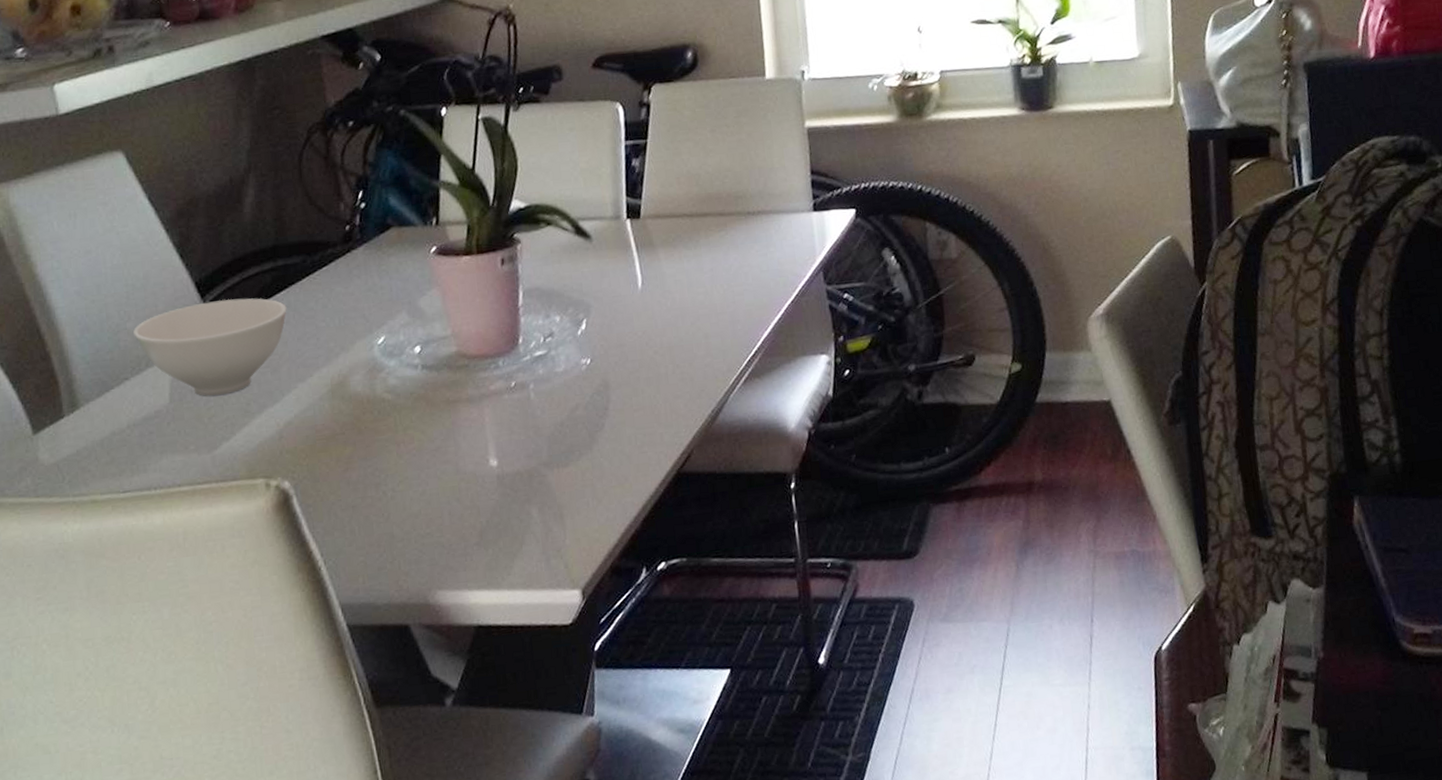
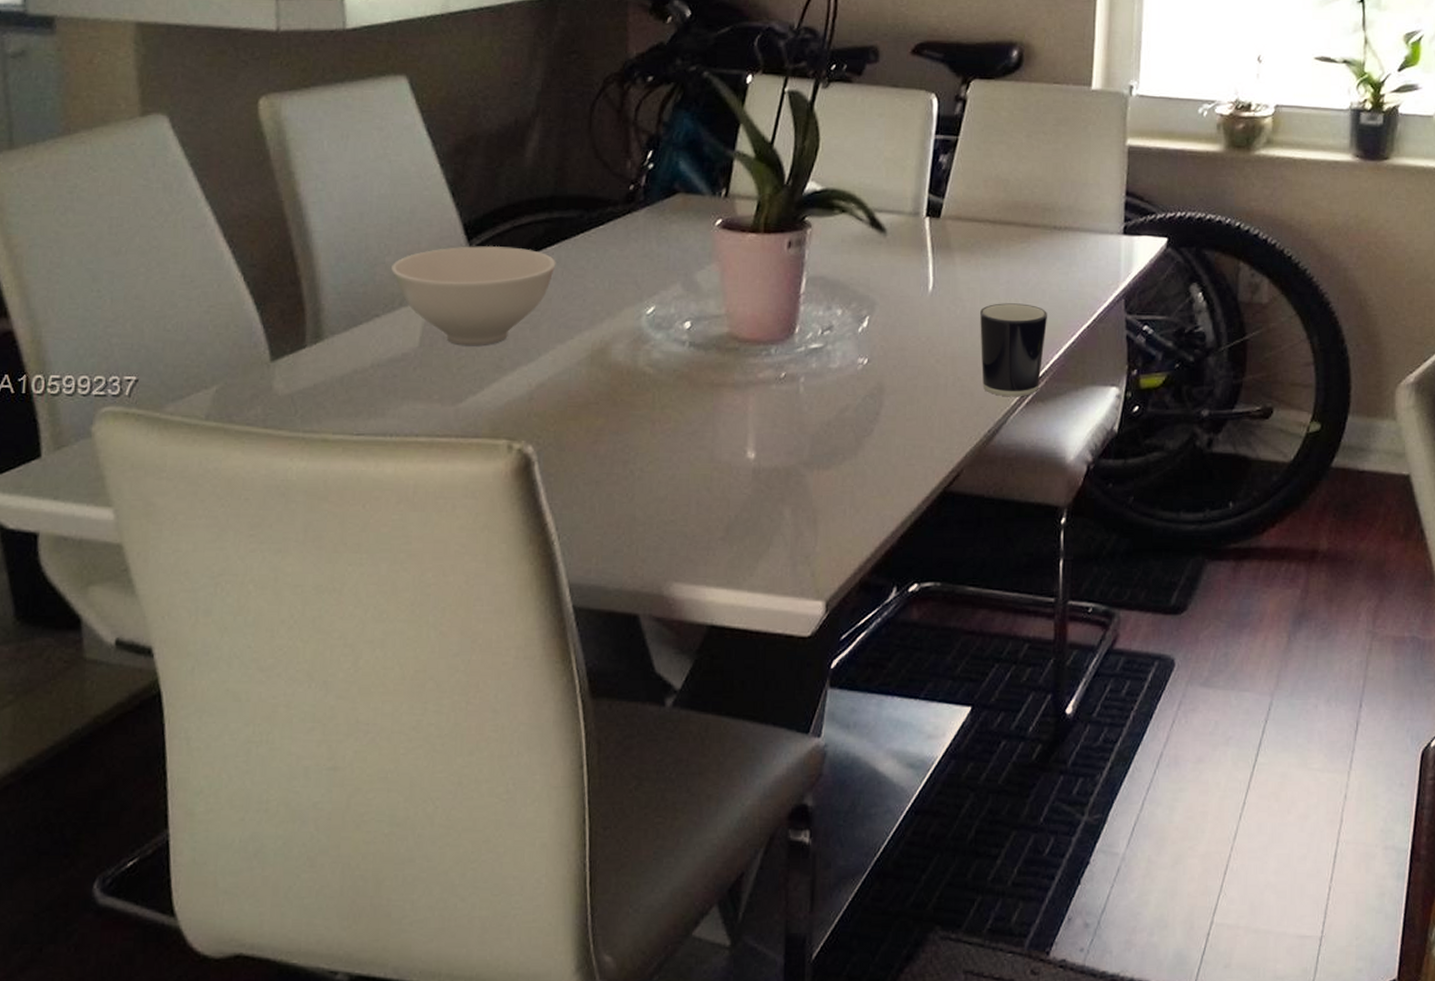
mug: none [688,288,754,377] -> present [979,303,1048,397]

